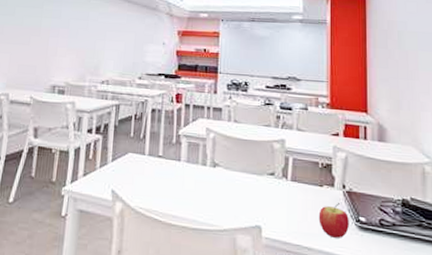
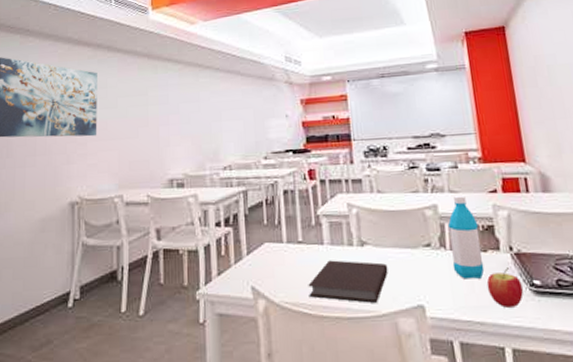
notebook: none [161,176,234,218] -> present [308,260,388,303]
water bottle: none [291,134,318,209] -> present [448,196,485,279]

